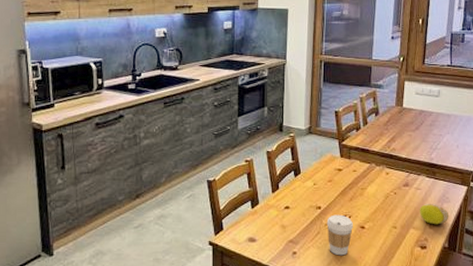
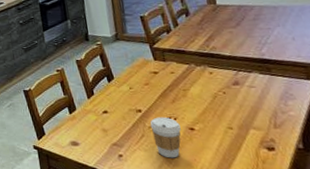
fruit: present [419,204,449,225] -> none [257,102,299,124]

